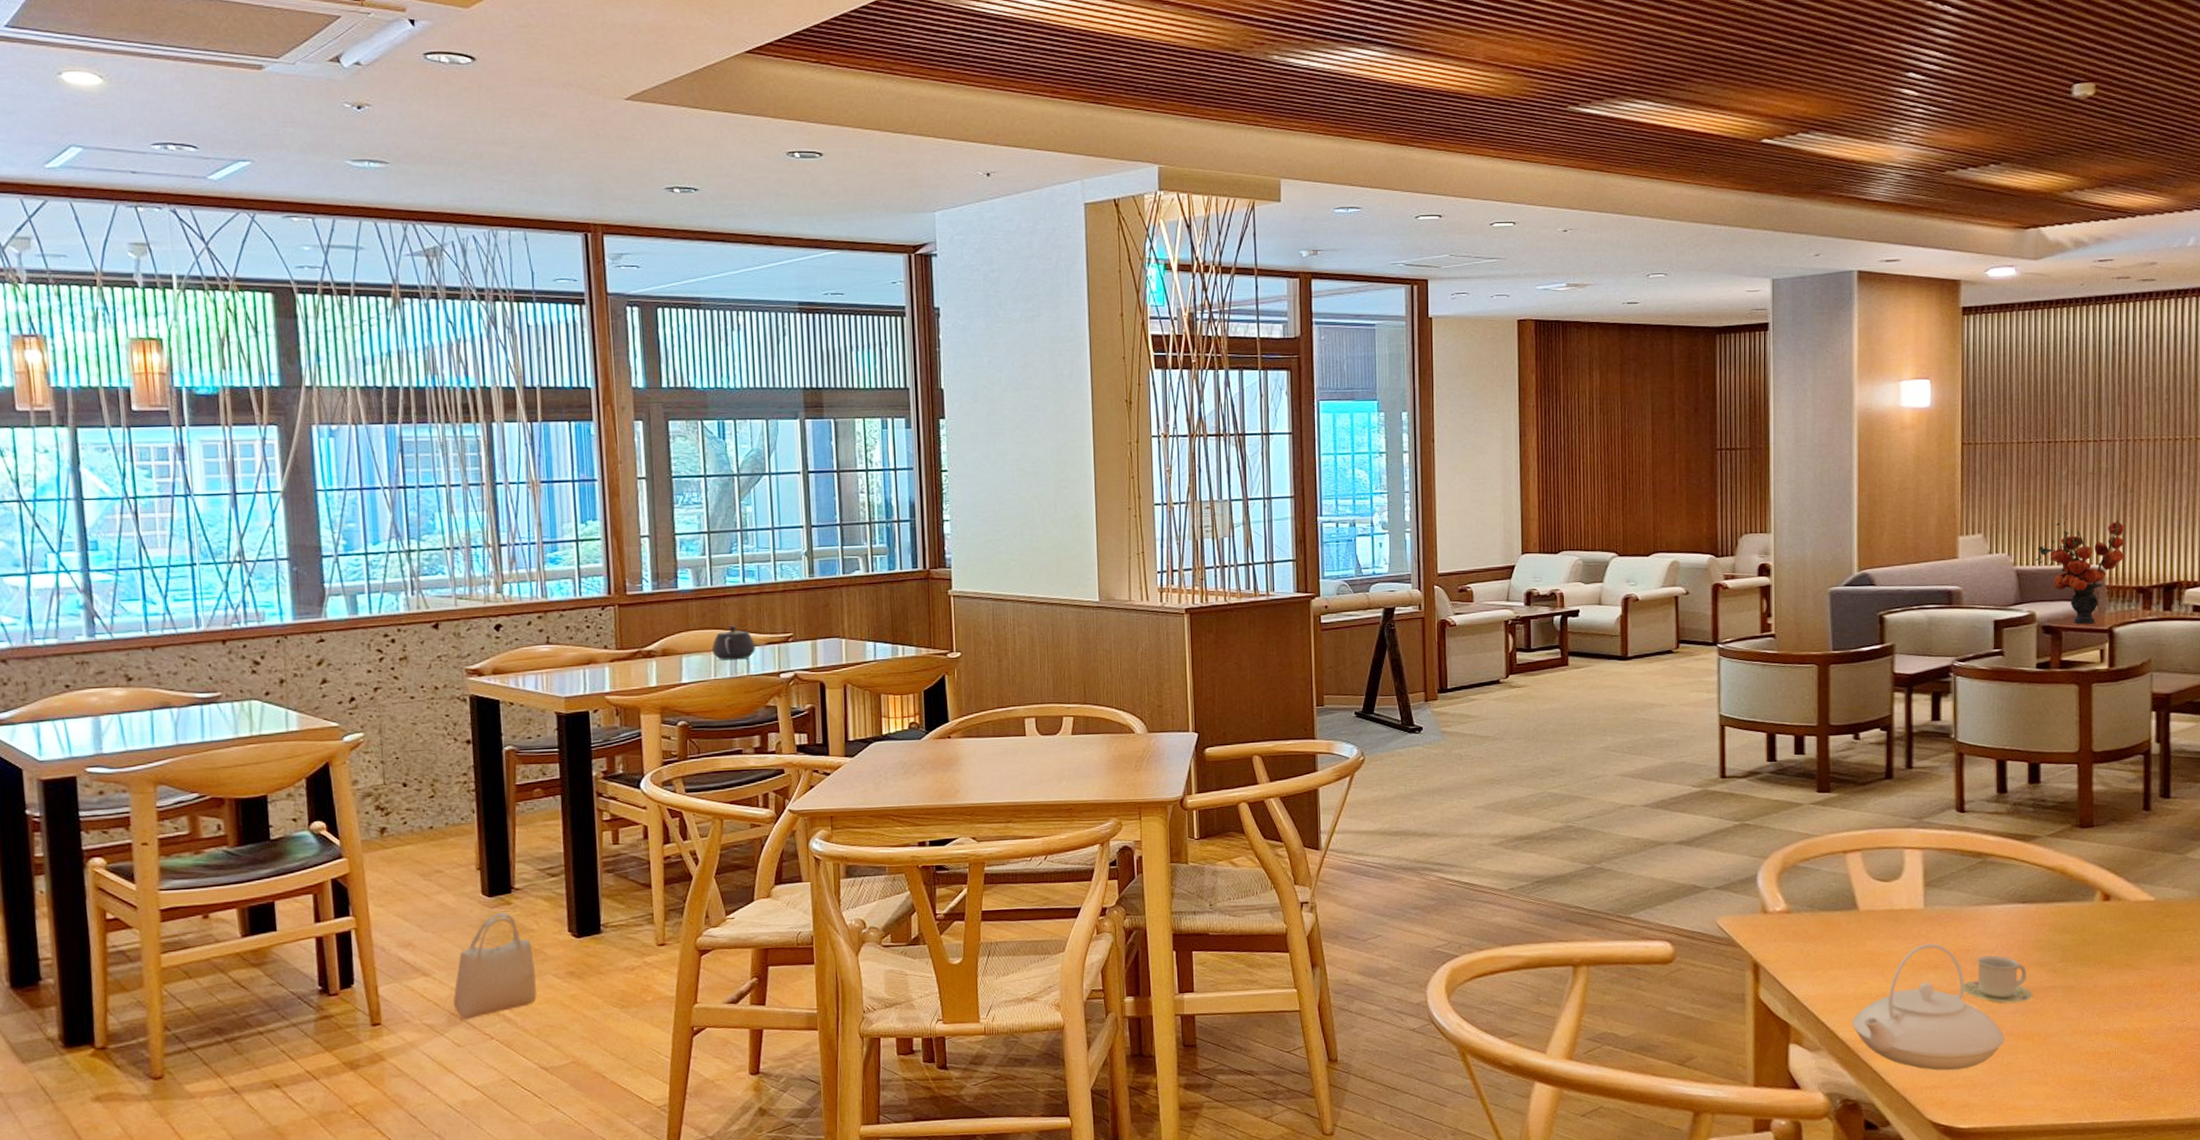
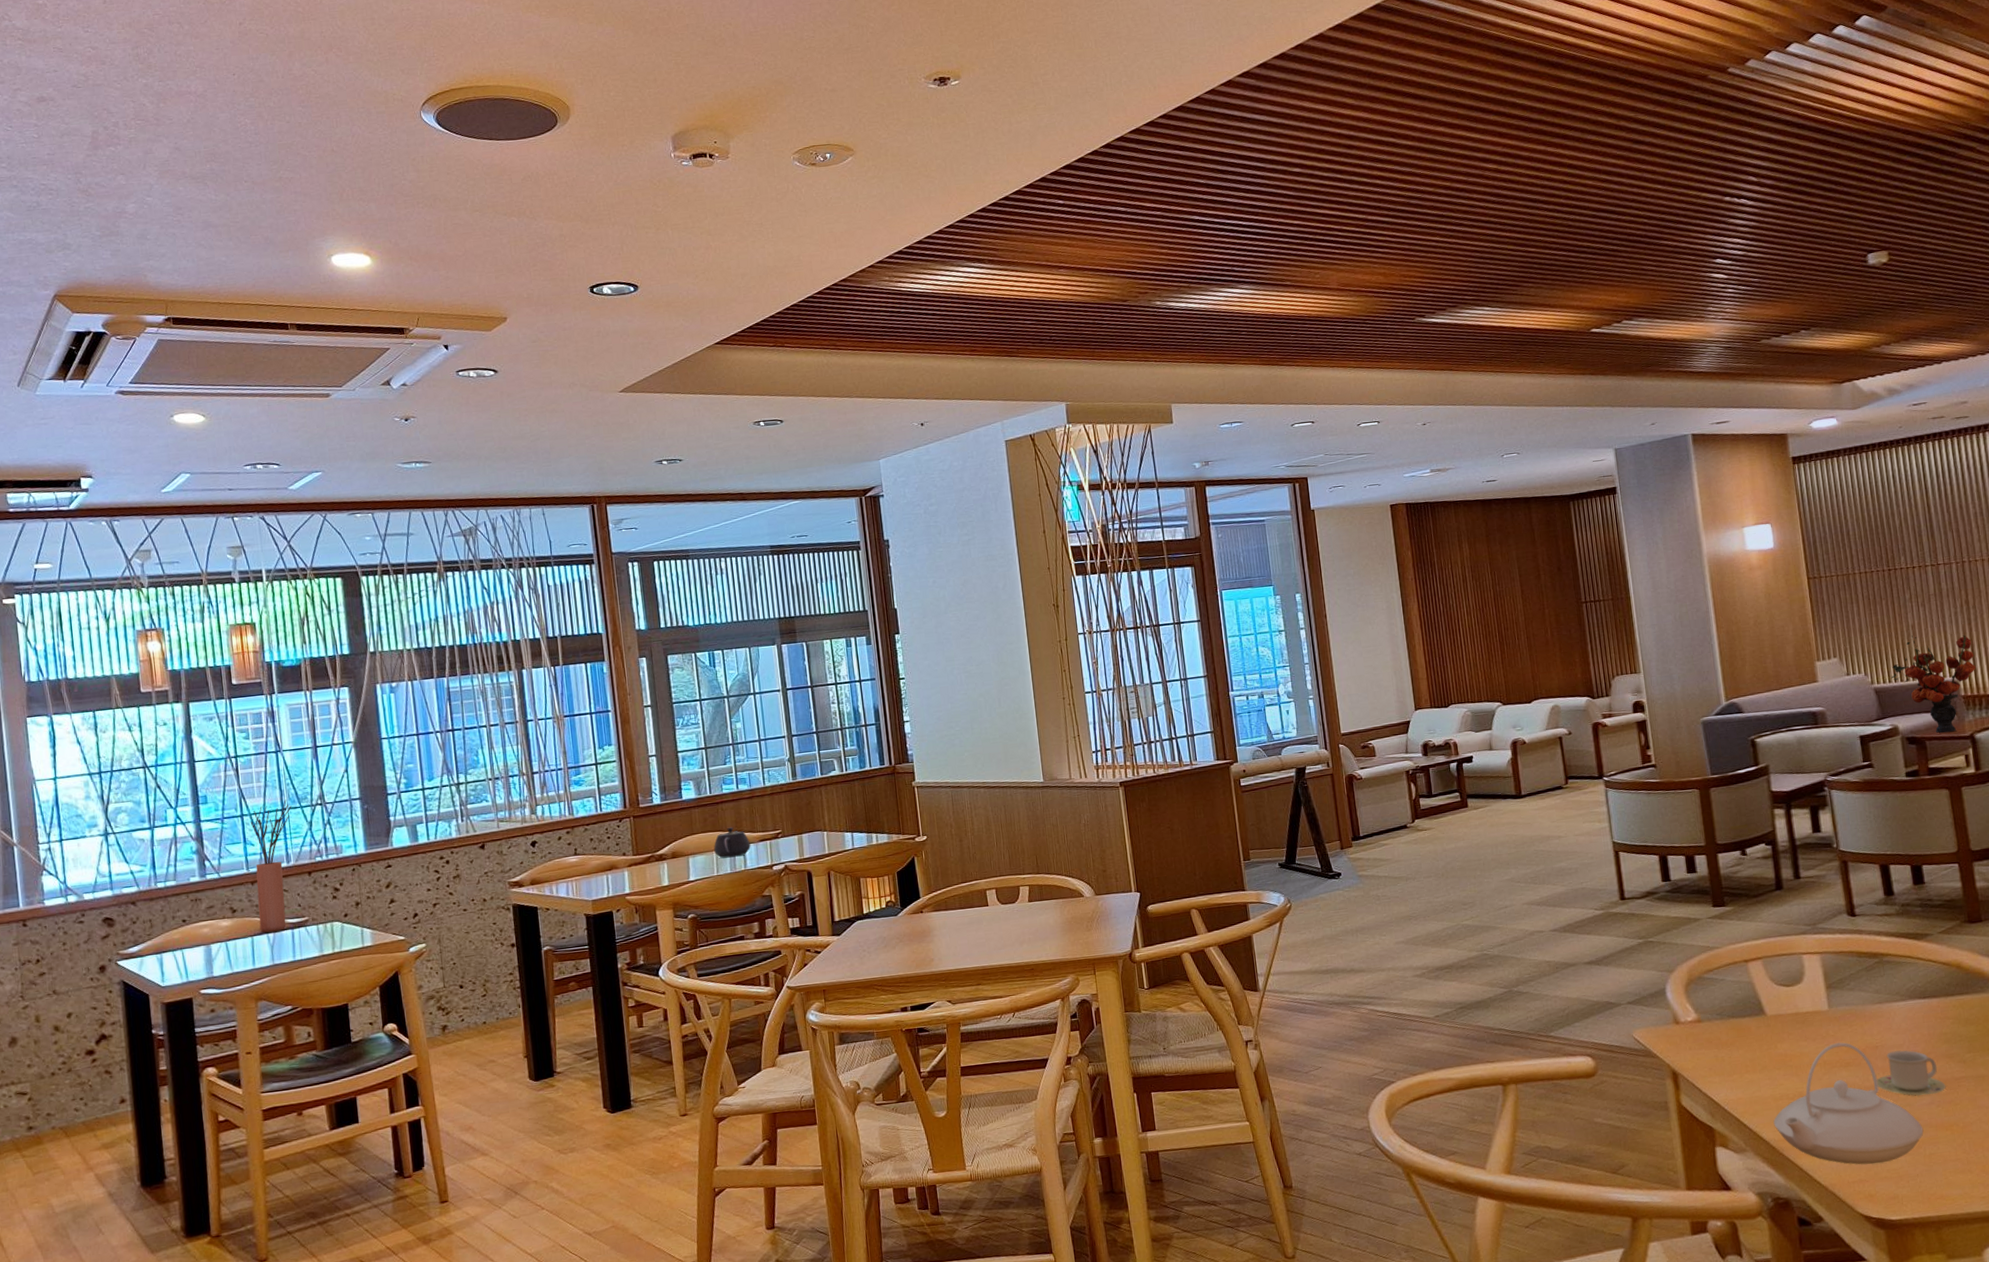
vase: none [151,553,204,707] -> present [250,799,292,933]
handbag: present [453,912,537,1020] -> none [508,1094,579,1193]

